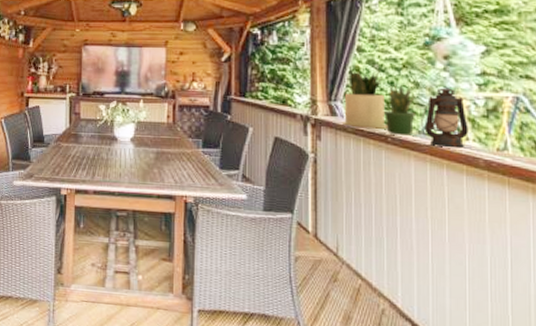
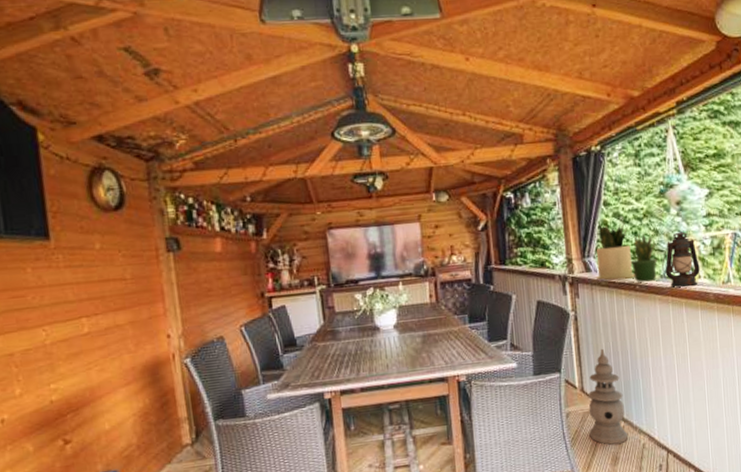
lantern: none [319,197,365,304] -> present [588,348,629,445]

